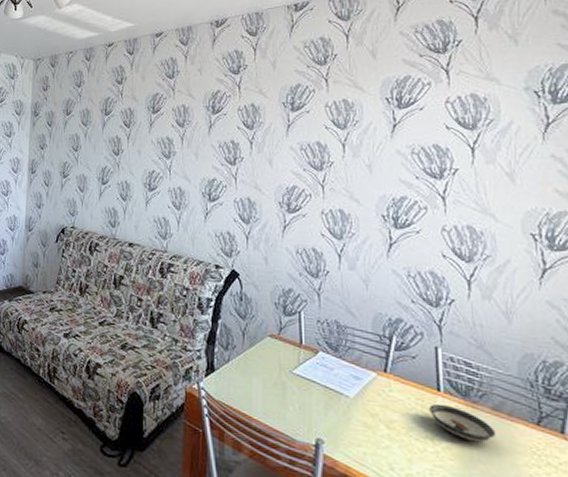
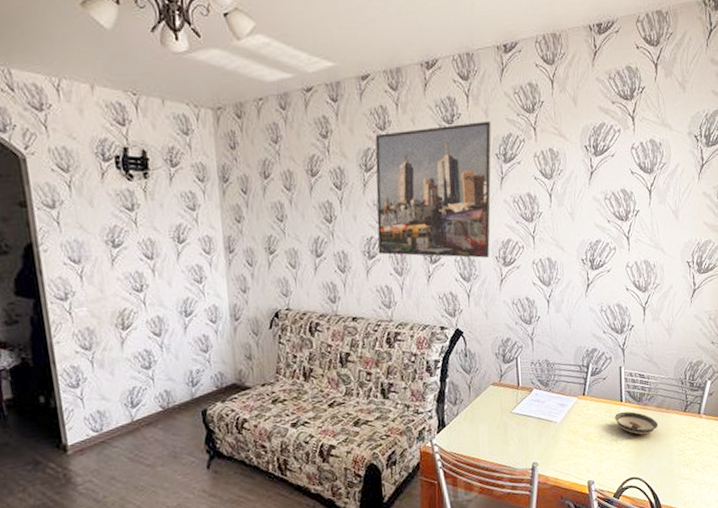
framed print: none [158,72,279,202] -> present [375,121,492,258]

